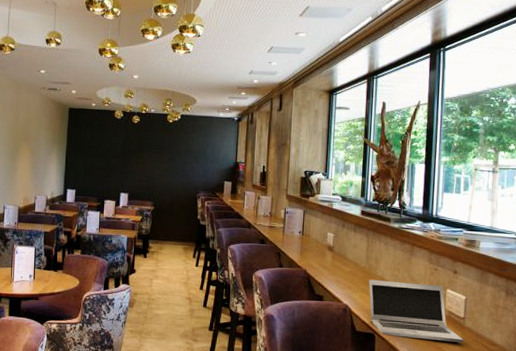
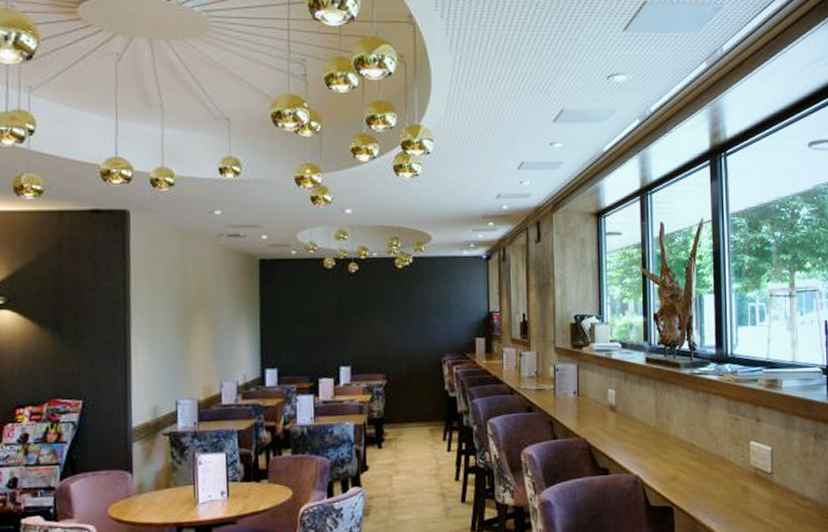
laptop: present [368,280,464,343] -> none [661,437,774,506]

